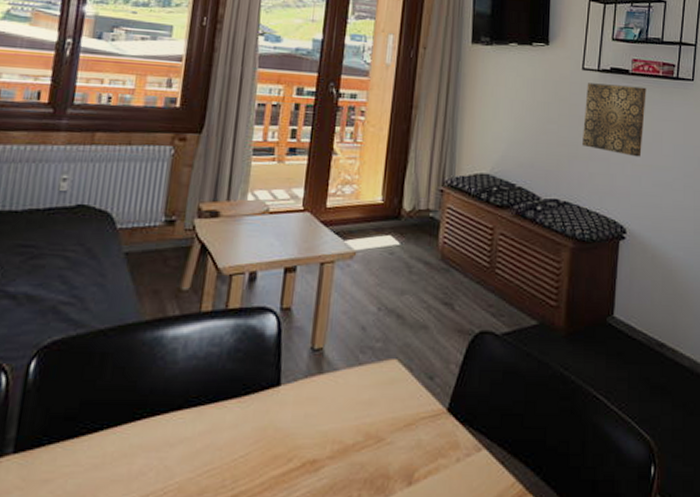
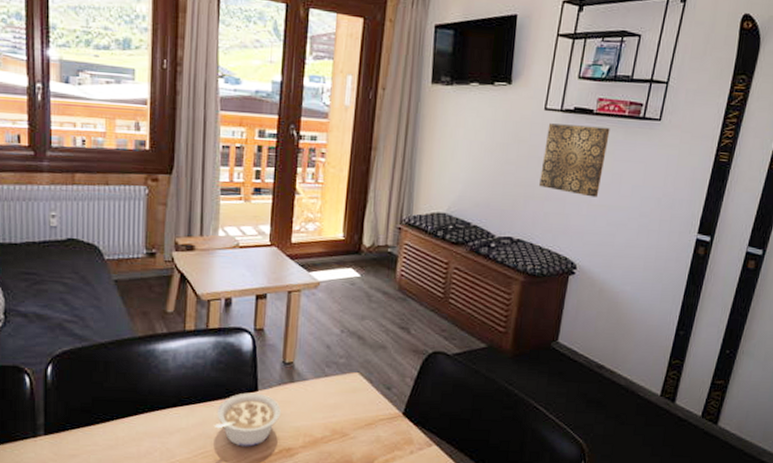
legume: none [224,388,307,460] -> present [213,392,281,447]

